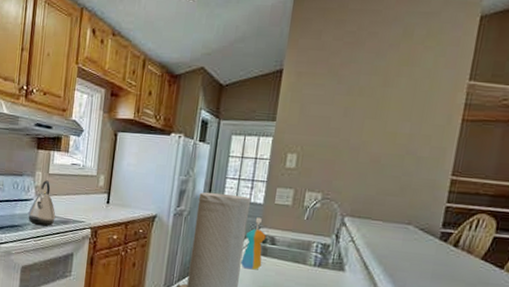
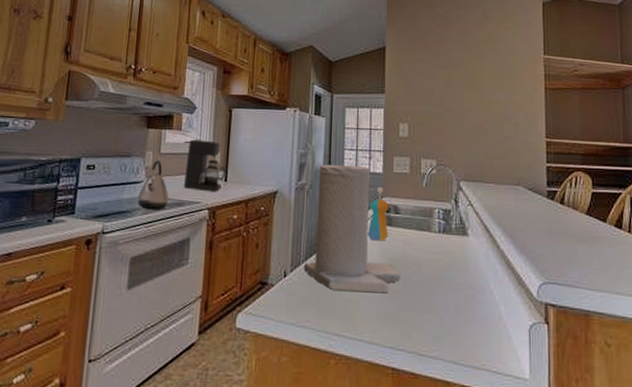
coffee maker: none [68,161,109,213] -> present [183,139,226,193]

